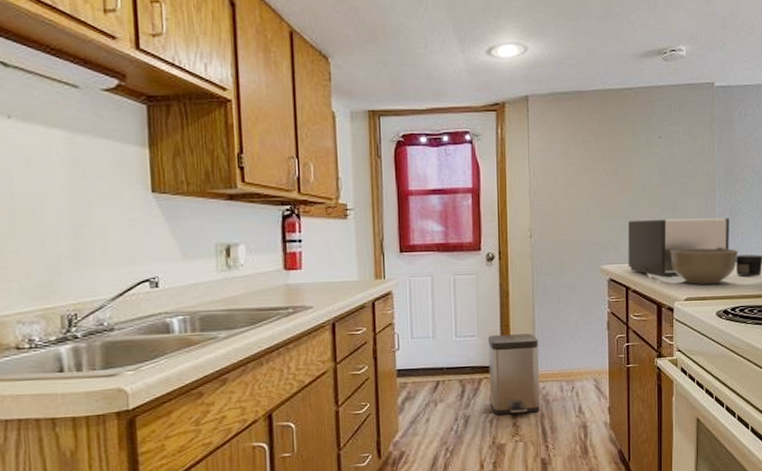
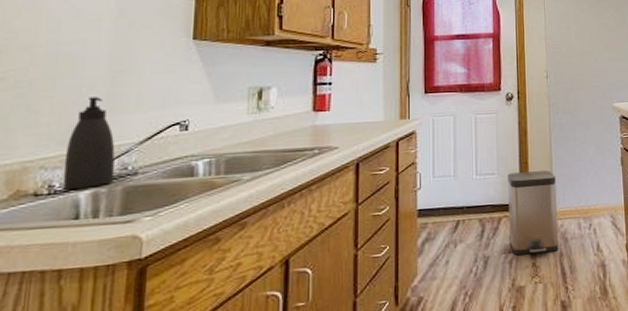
soap dispenser: none [39,252,92,345] -> present [63,97,115,191]

